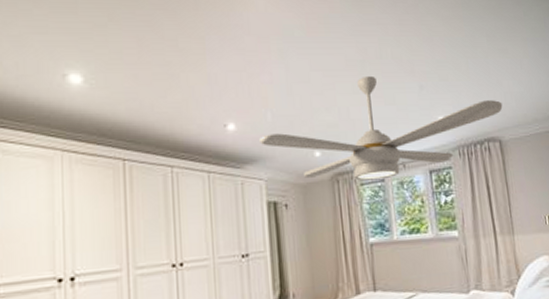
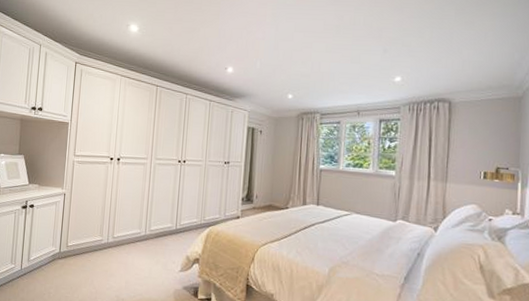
ceiling fan: present [259,75,503,181] -> none [249,38,459,122]

